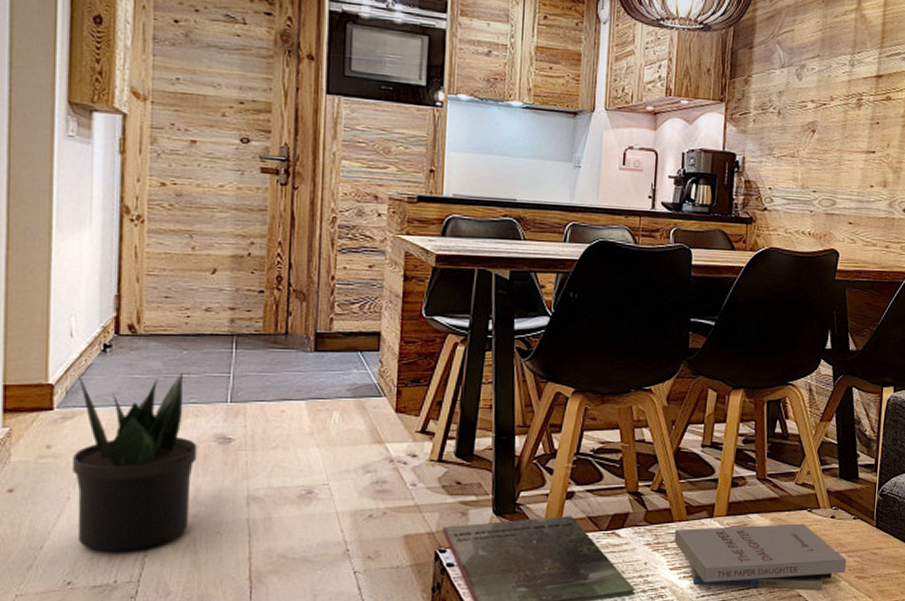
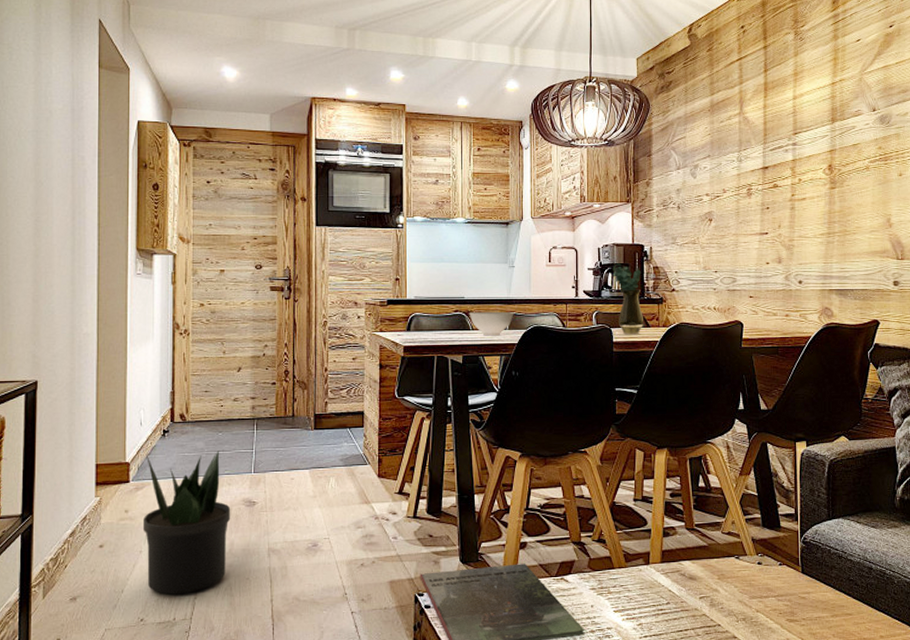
bowl: none [521,217,577,250] -> present [469,311,514,336]
books: present [674,523,847,590] -> none [615,569,777,632]
vase: none [697,171,731,258] -> present [612,262,643,335]

